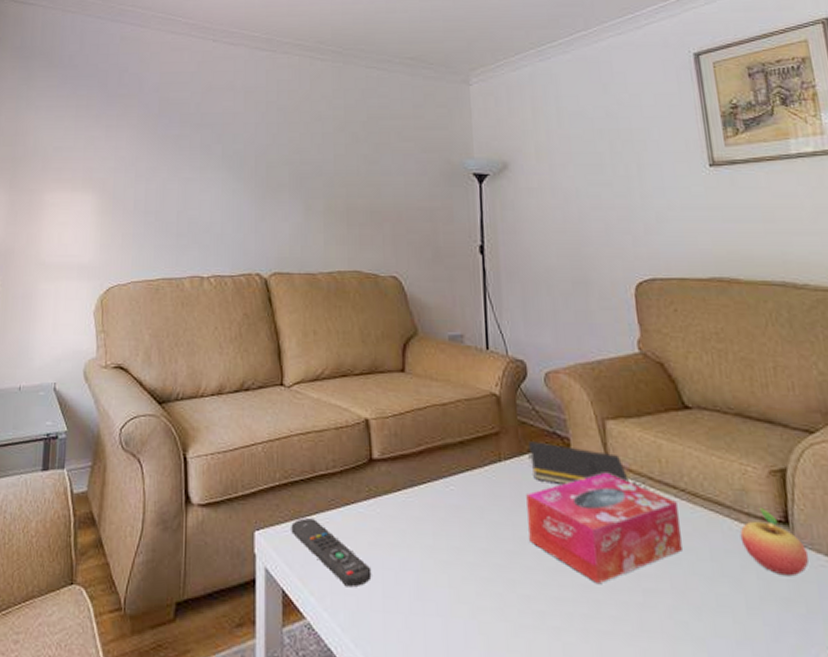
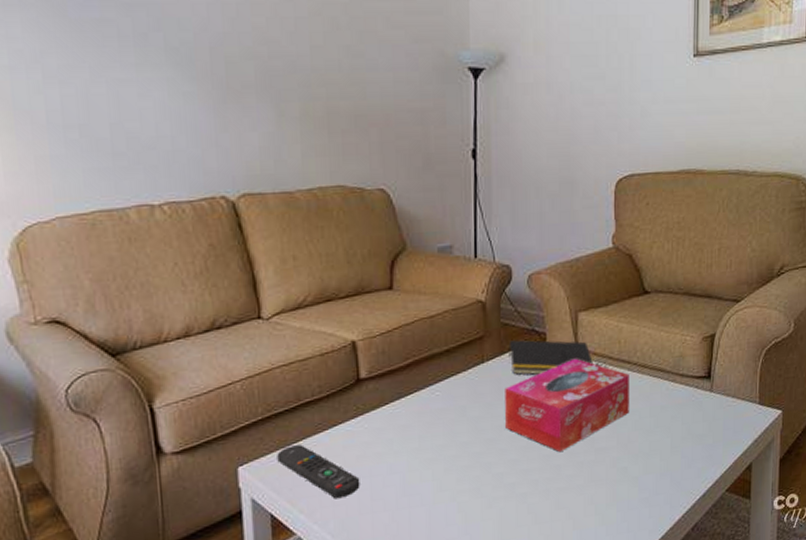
fruit: present [740,506,810,577] -> none [674,367,721,419]

